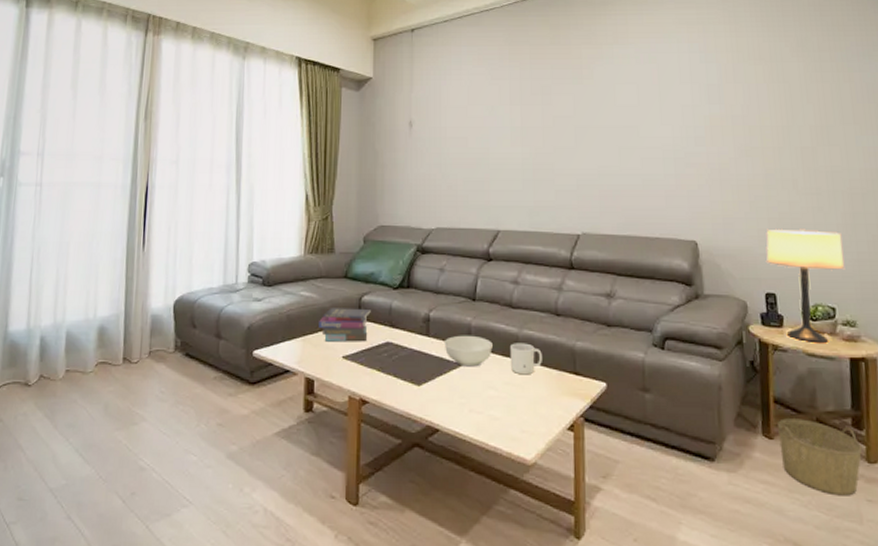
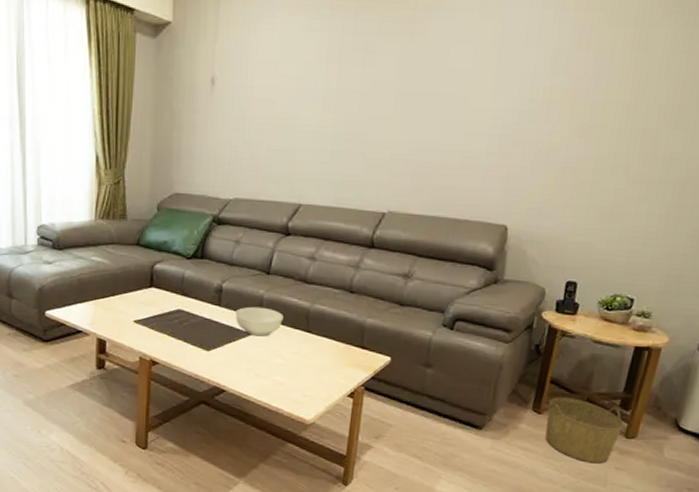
books: present [319,308,371,342] -> none [110,274,163,308]
mug: present [509,343,542,375] -> none [299,316,331,347]
table lamp: present [766,230,844,342] -> none [576,218,661,331]

